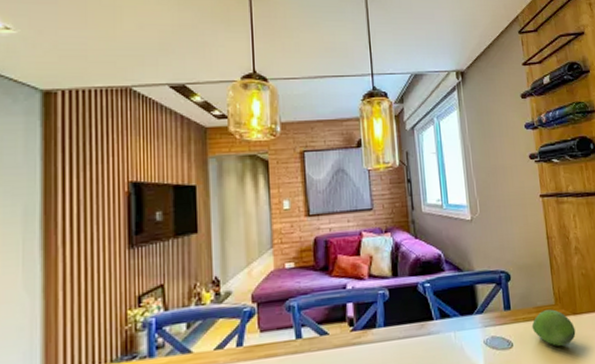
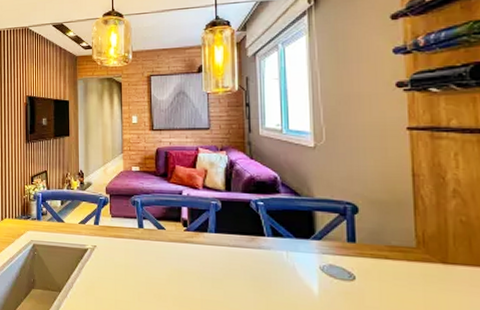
fruit: present [531,309,576,347] -> none [381,251,444,294]

